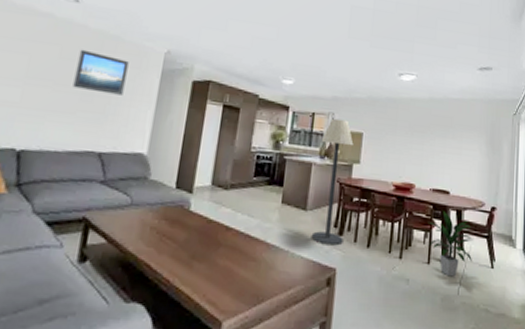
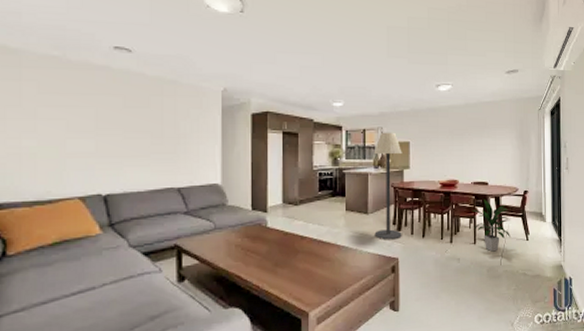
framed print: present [72,49,129,95] -> none [142,96,190,135]

